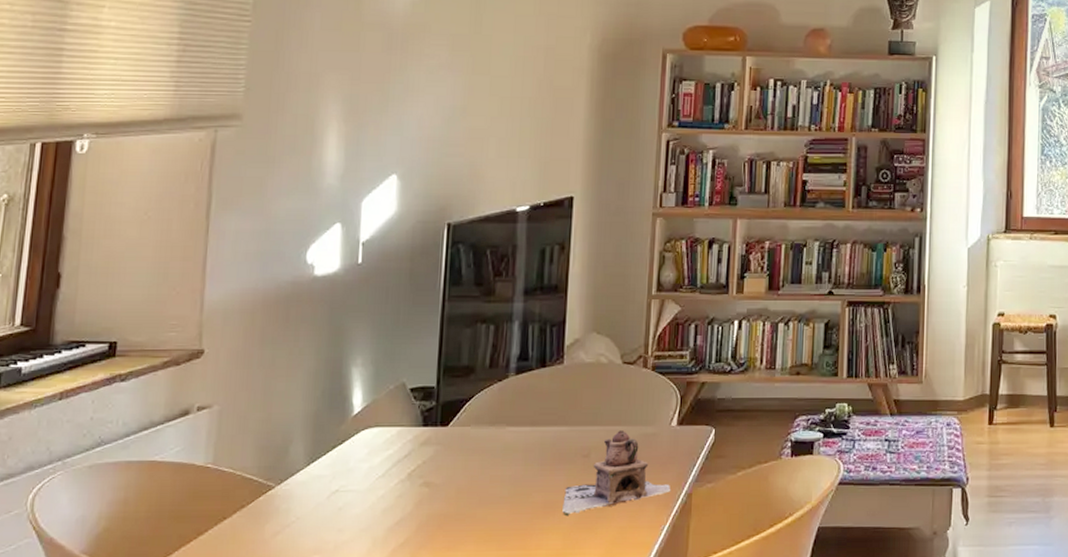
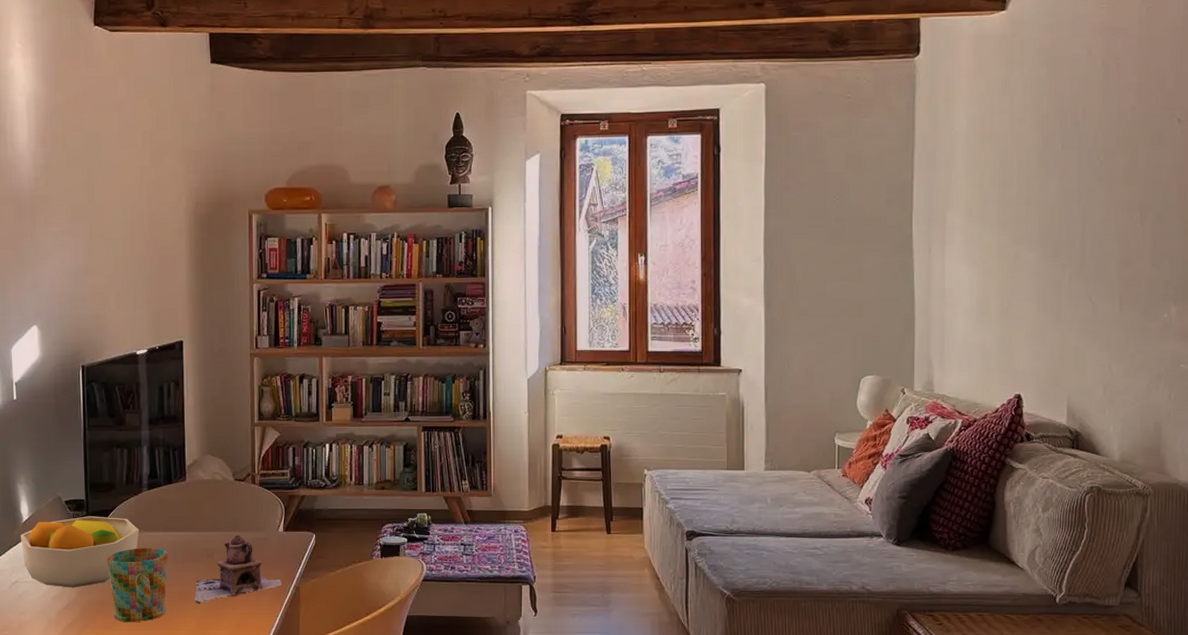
fruit bowl: none [348,407,501,498] -> present [21,516,139,588]
mug: none [456,446,534,541] -> present [107,548,169,623]

